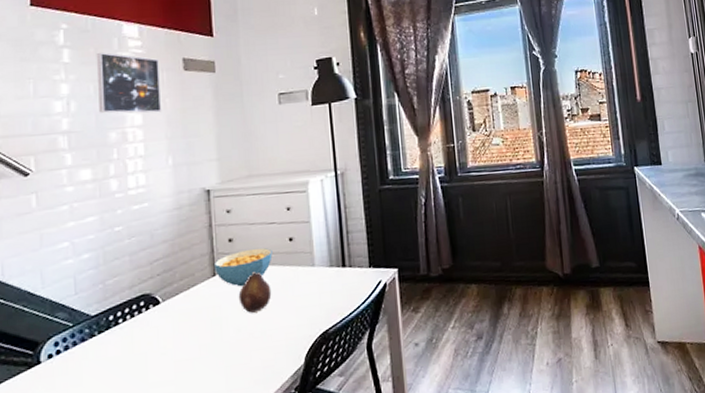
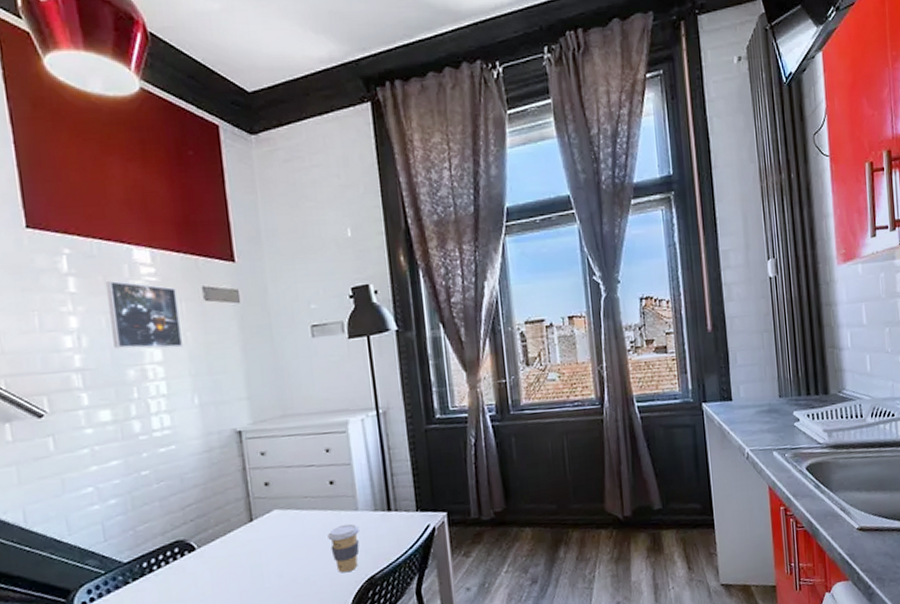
cereal bowl: present [213,248,273,287] -> none [250,492,313,533]
fruit: present [238,271,272,313] -> none [278,516,314,559]
coffee cup: none [285,279,315,328] -> present [328,523,360,573]

